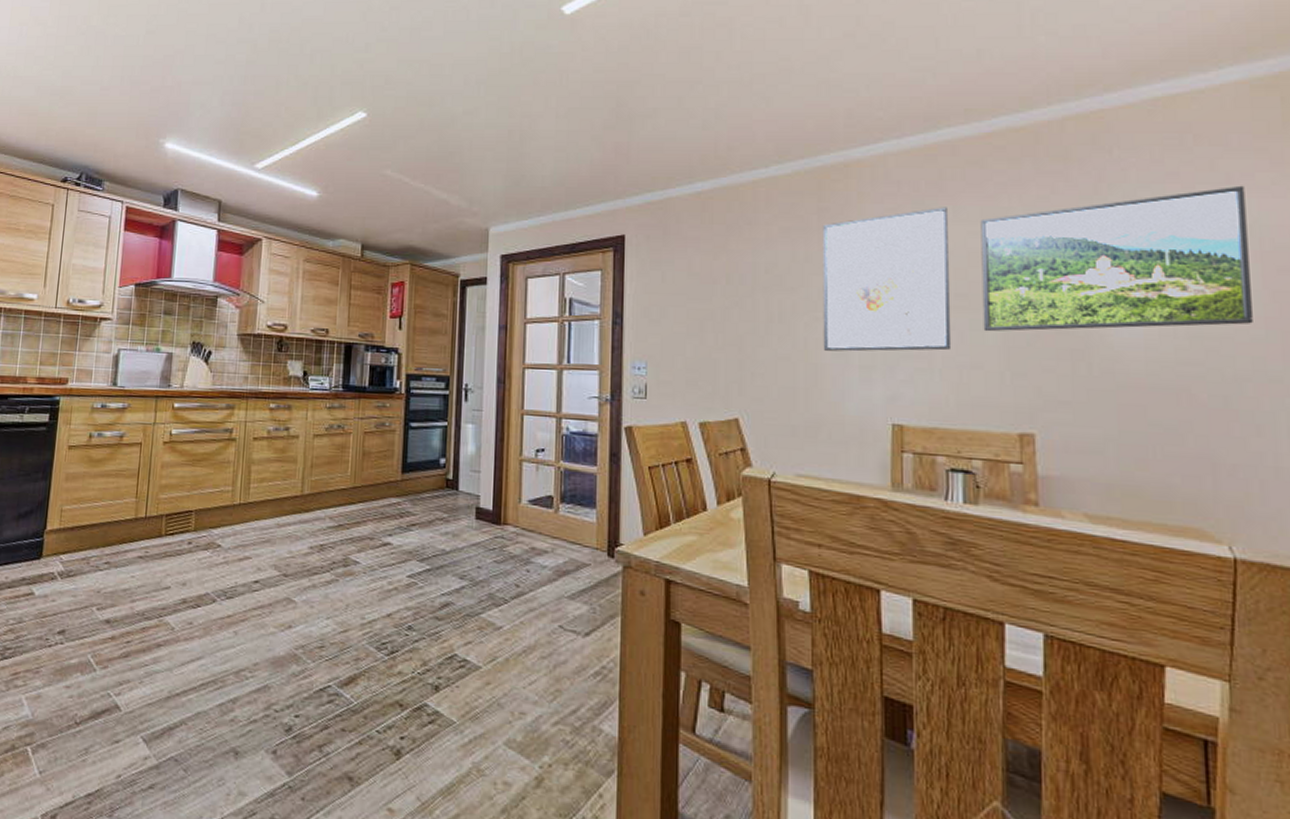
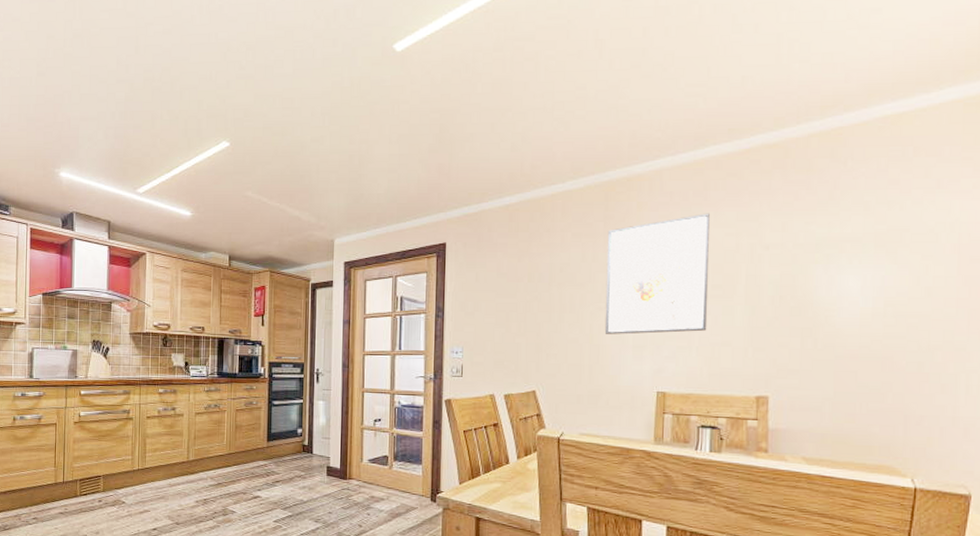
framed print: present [980,185,1253,332] -> none [733,189,951,316]

